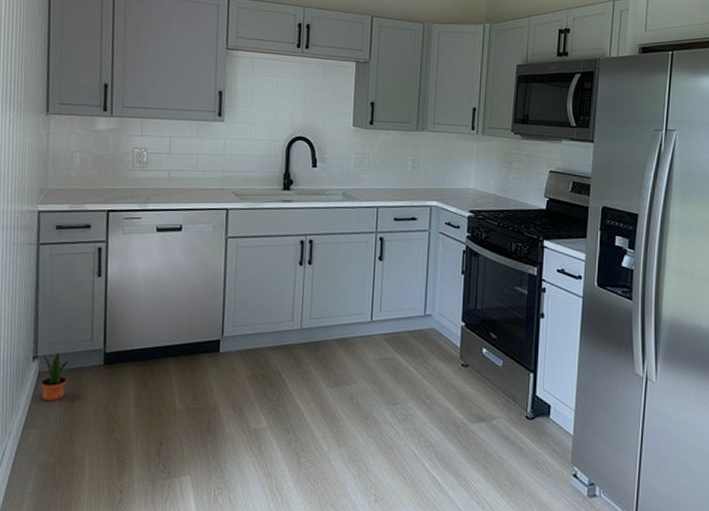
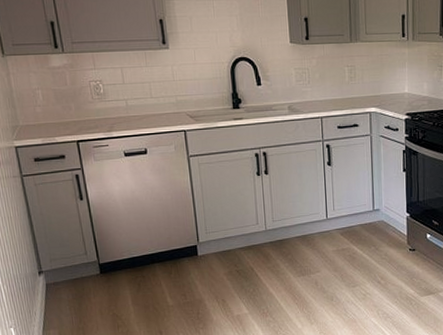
potted plant: present [41,352,71,402] -> none [46,266,72,307]

